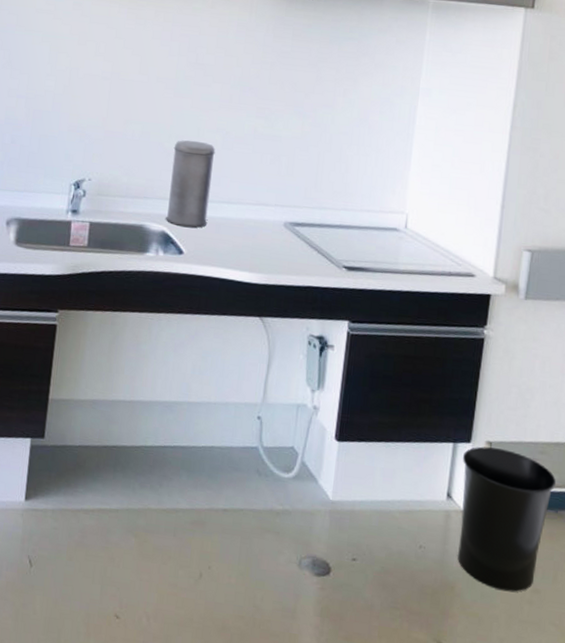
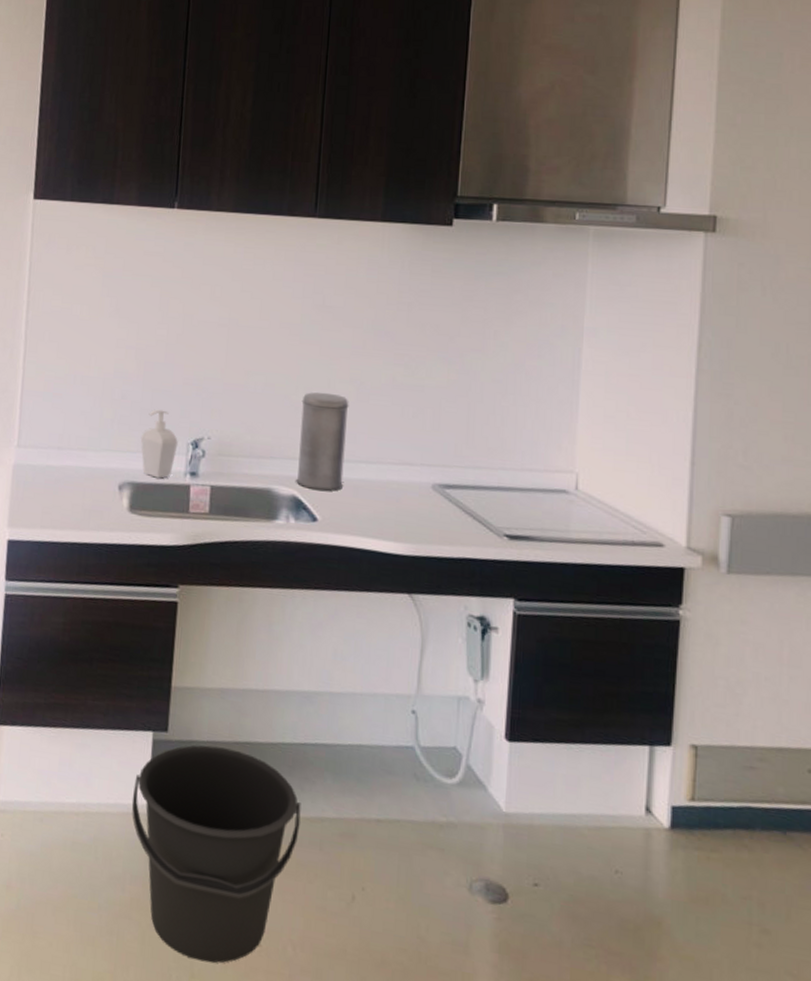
bucket: none [9,449,159,635] -> present [131,745,301,963]
soap bottle: none [27,153,62,215] -> present [140,409,178,479]
waste bin: present [458,446,557,591] -> none [661,750,782,931]

